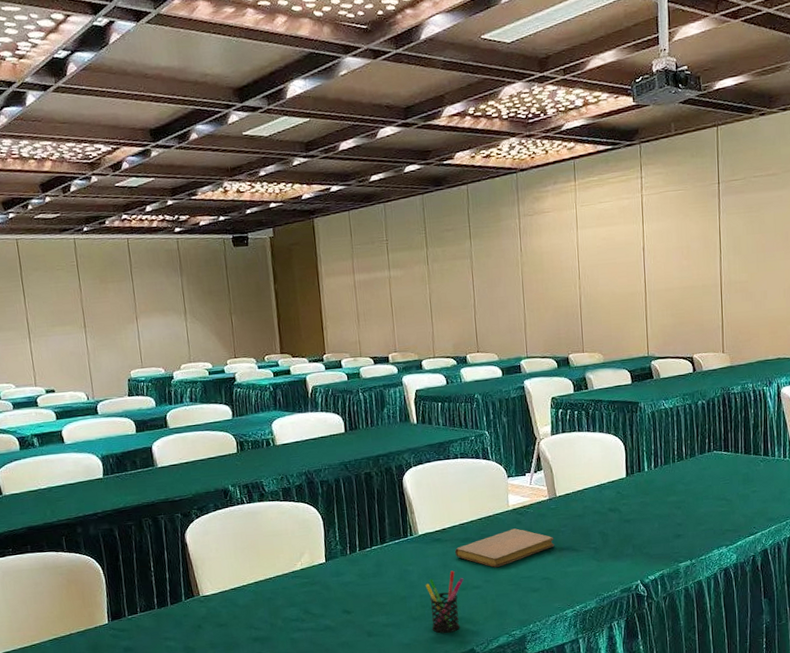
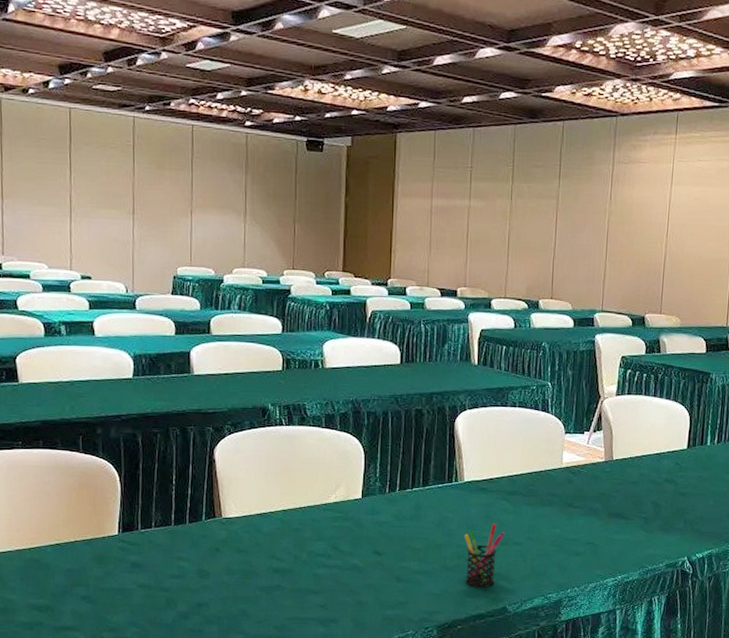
notebook: present [455,528,555,568] -> none [500,487,605,525]

